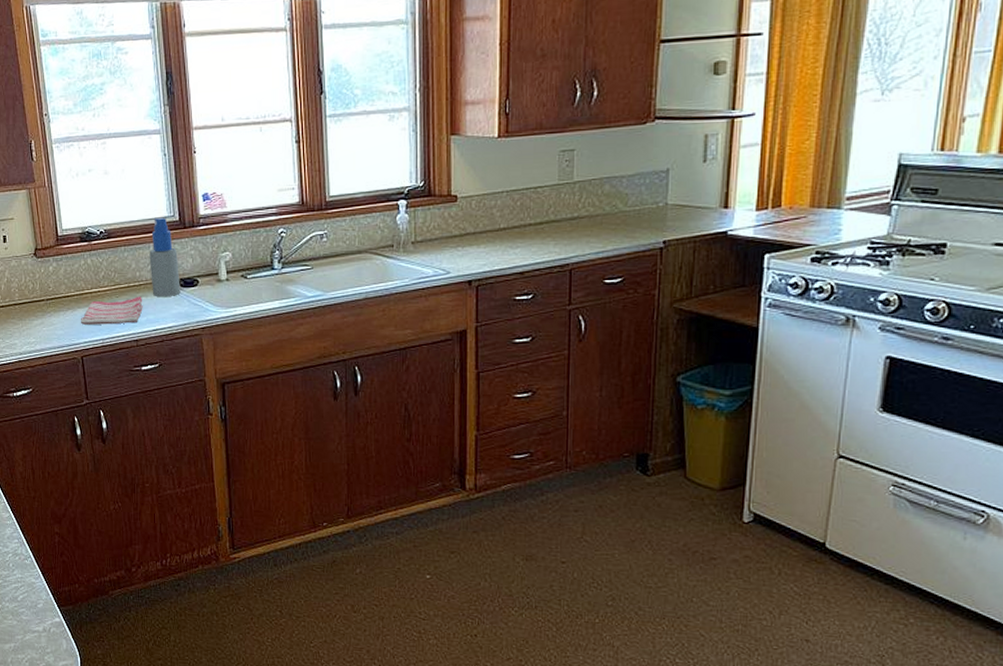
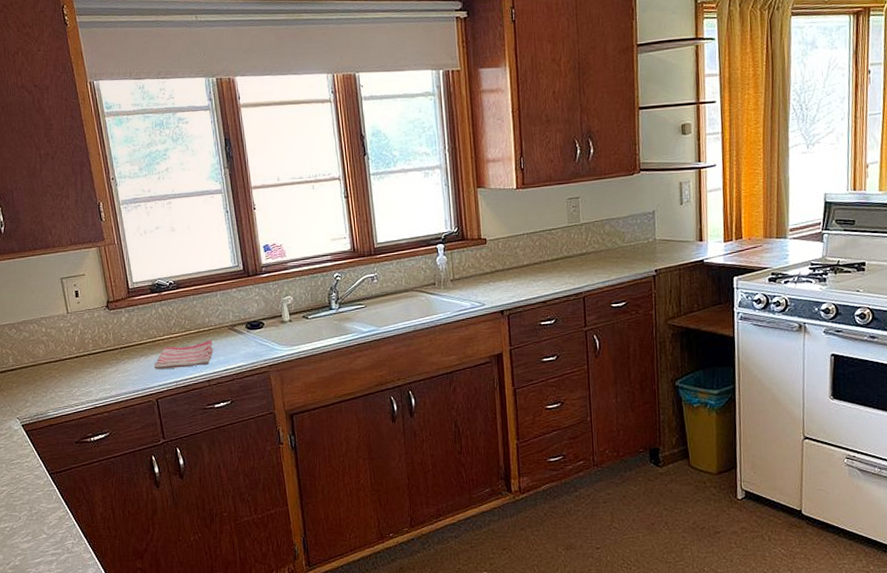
spray bottle: present [149,217,181,296] -> none [217,267,248,339]

